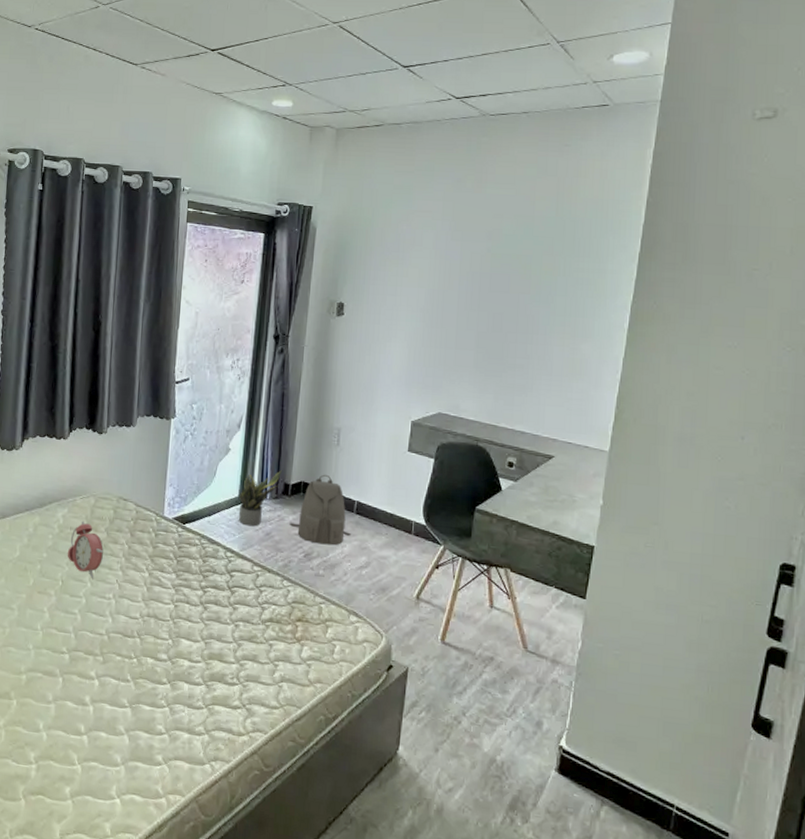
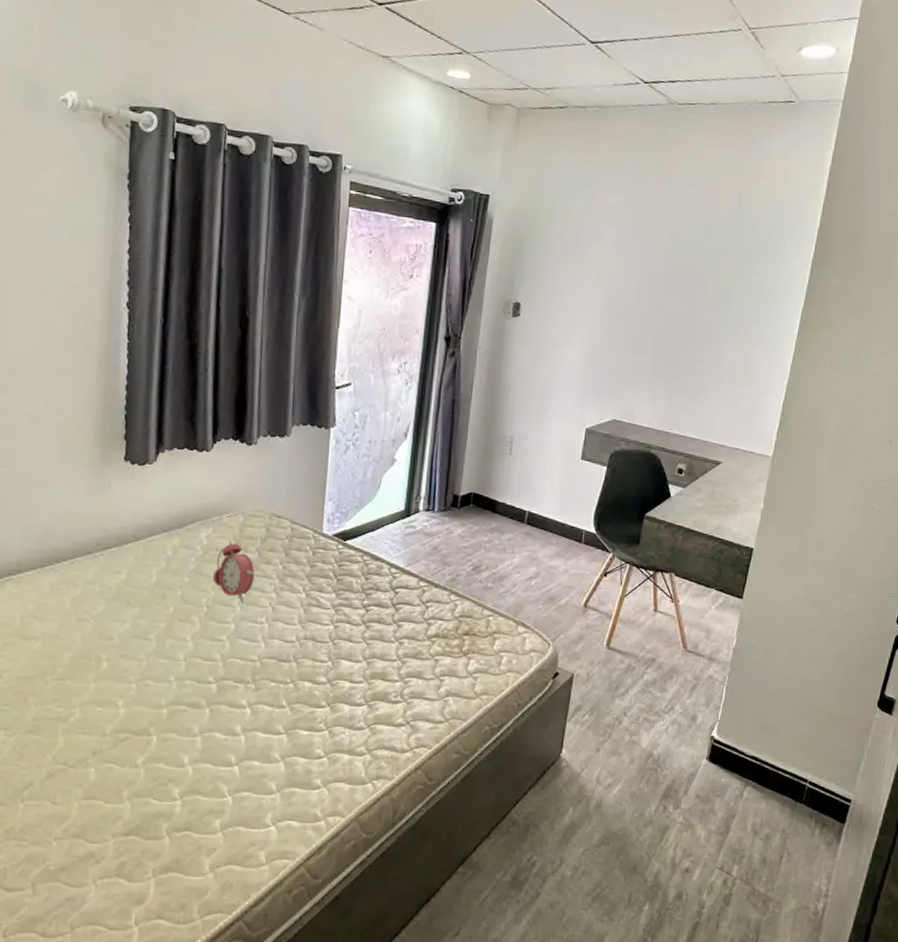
potted plant: present [238,470,283,527] -> none [404,481,452,541]
backpack: present [289,474,351,546] -> none [458,484,521,557]

